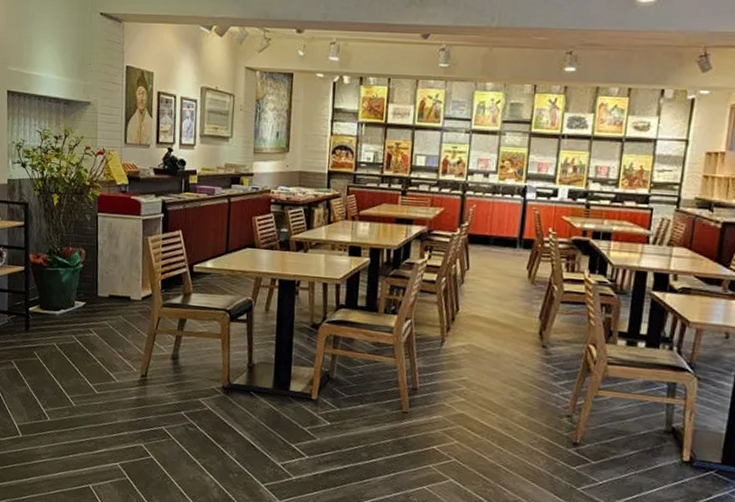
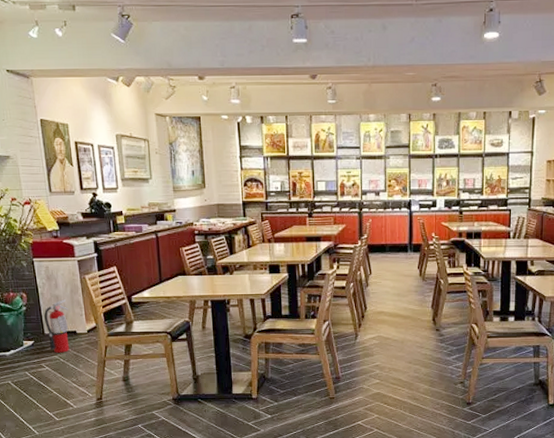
fire extinguisher: none [100,260,126,319] -> present [44,299,70,353]

